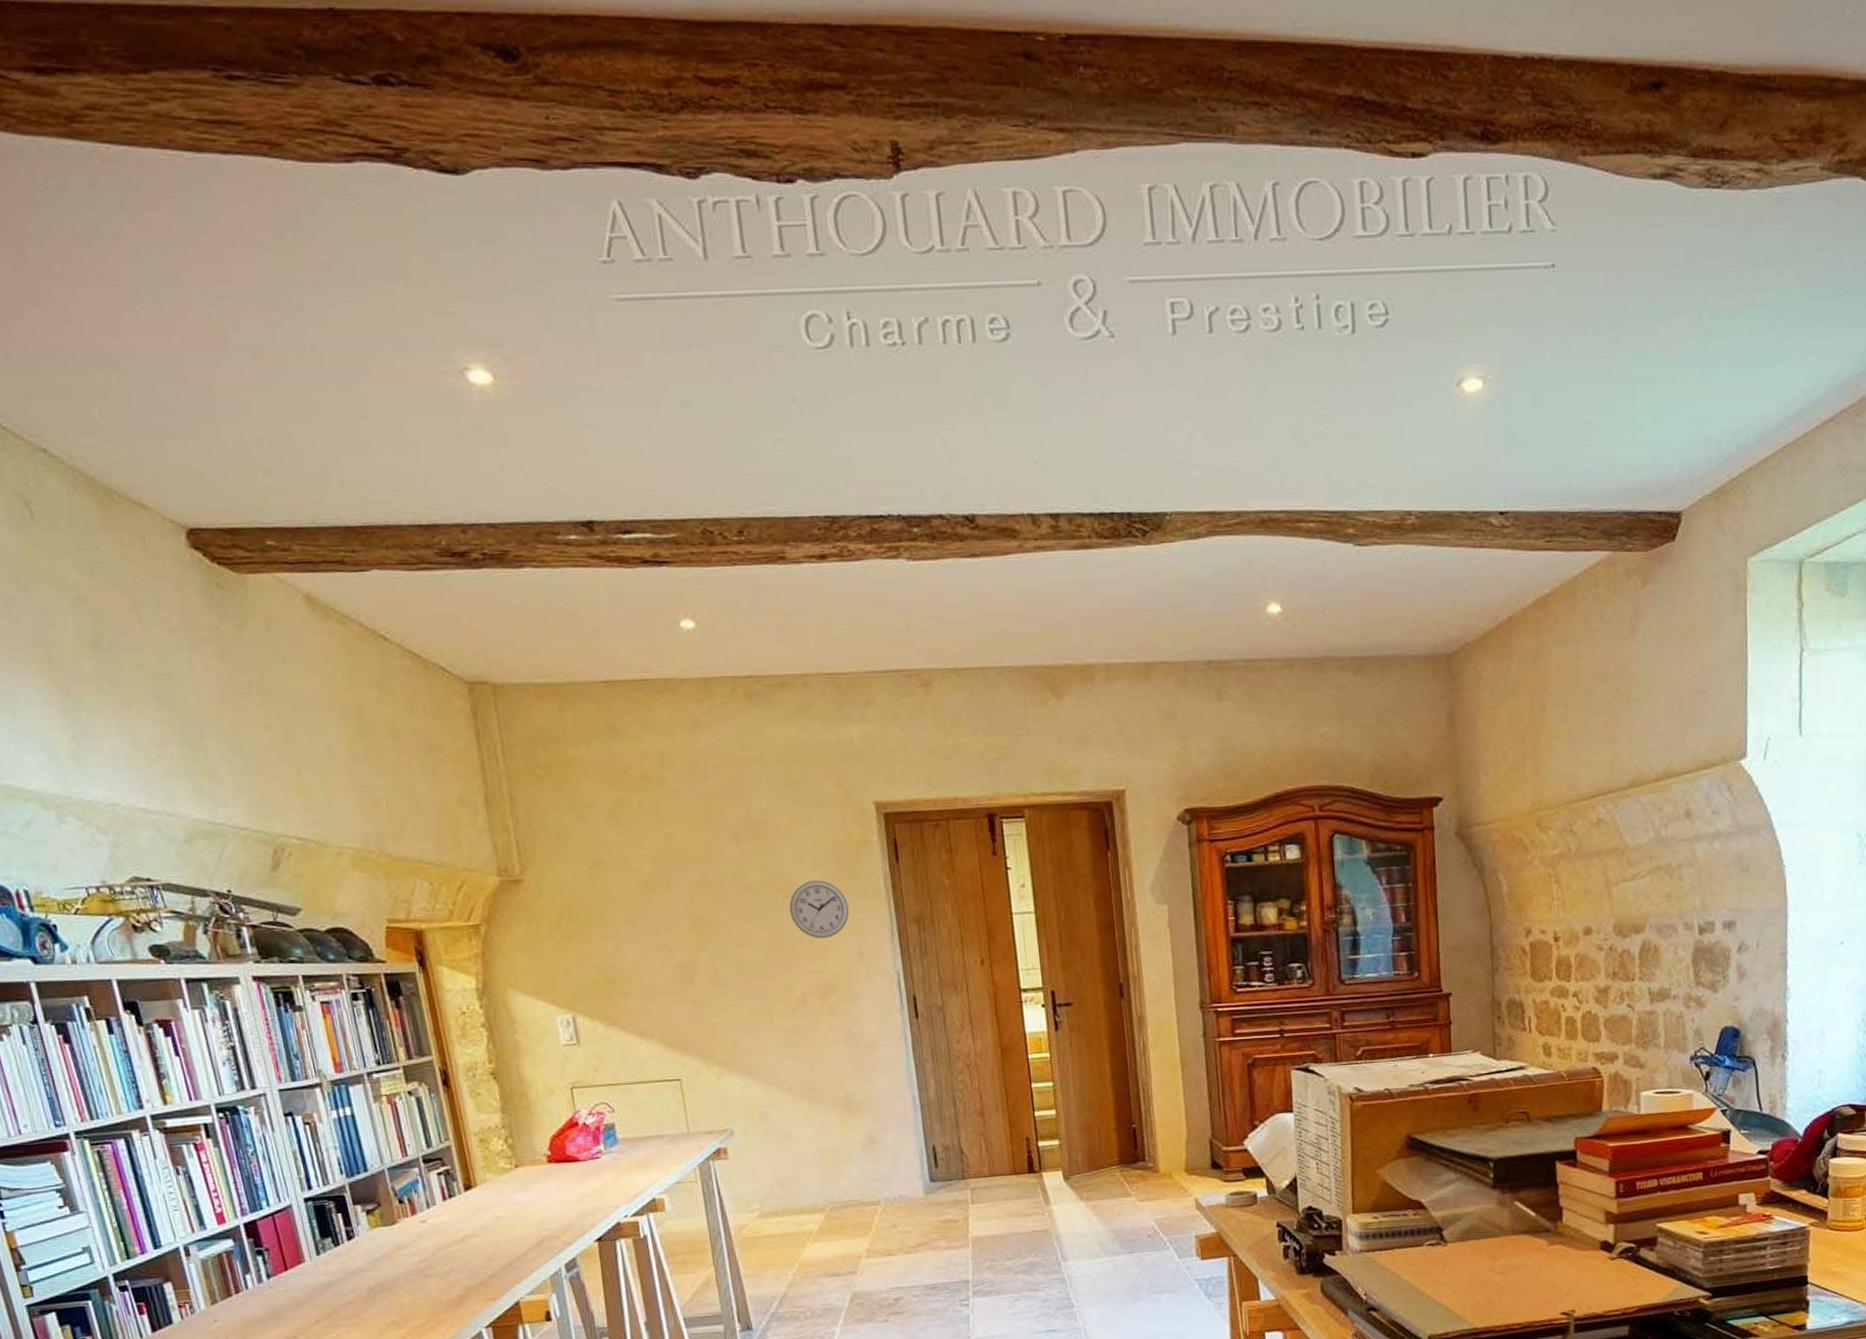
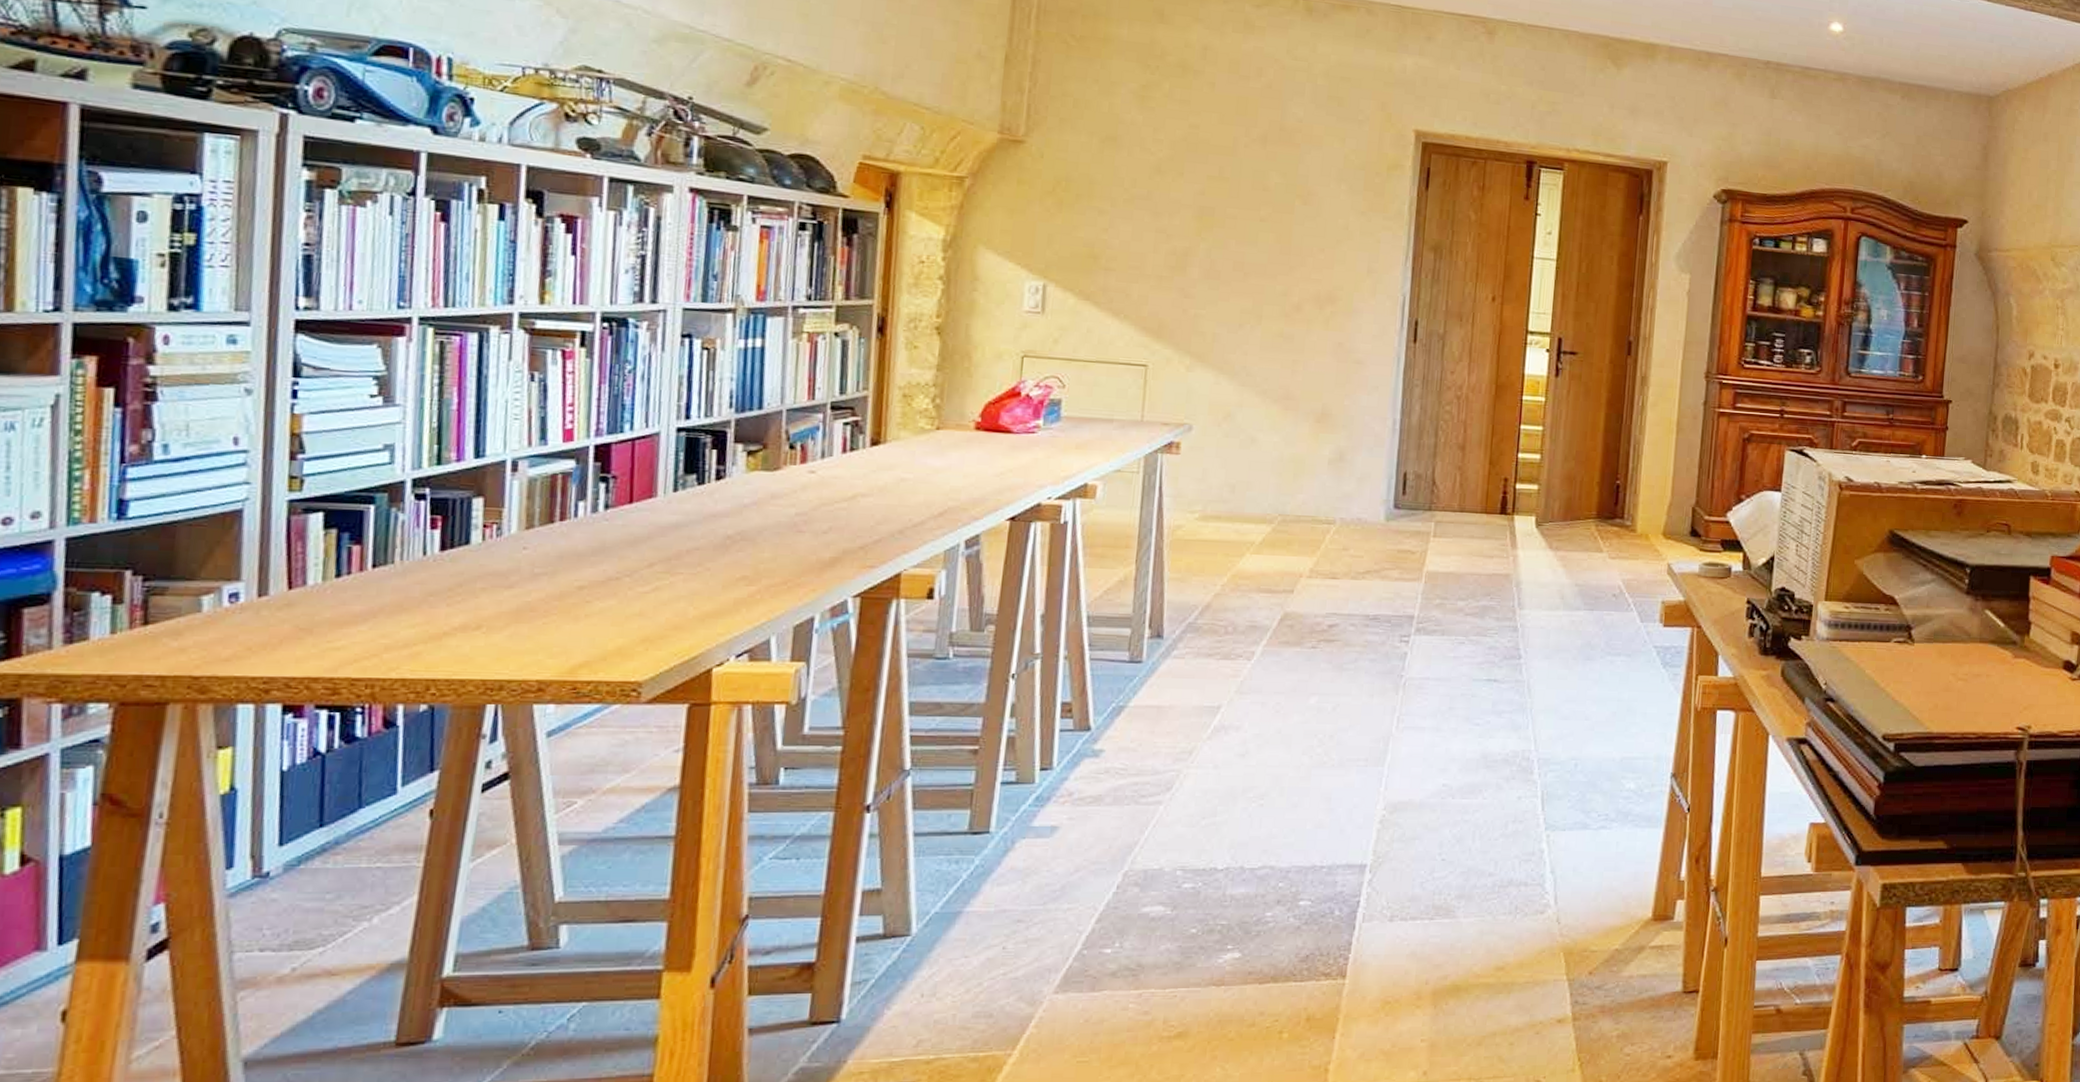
wall clock: present [789,880,850,939] -> none [1304,193,1367,251]

